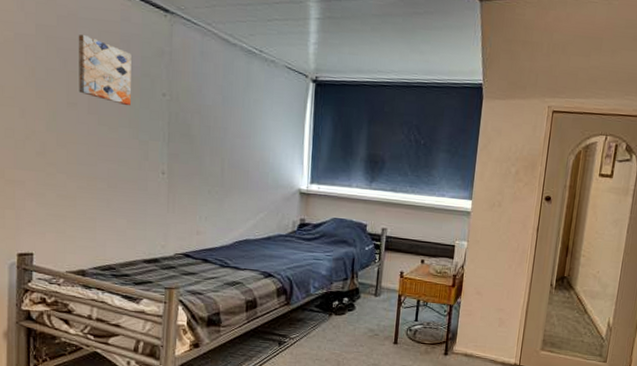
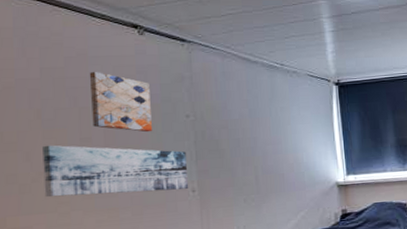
wall art: none [35,104,160,170] -> present [42,145,189,198]

